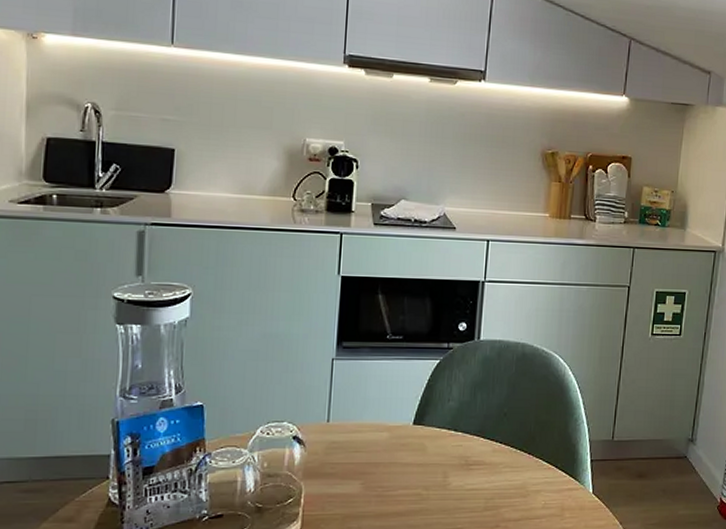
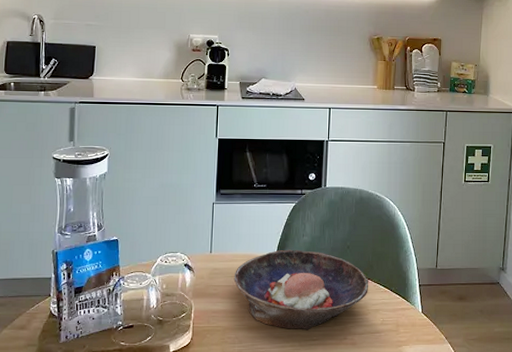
bowl: none [357,417,529,517] -> present [234,249,368,330]

